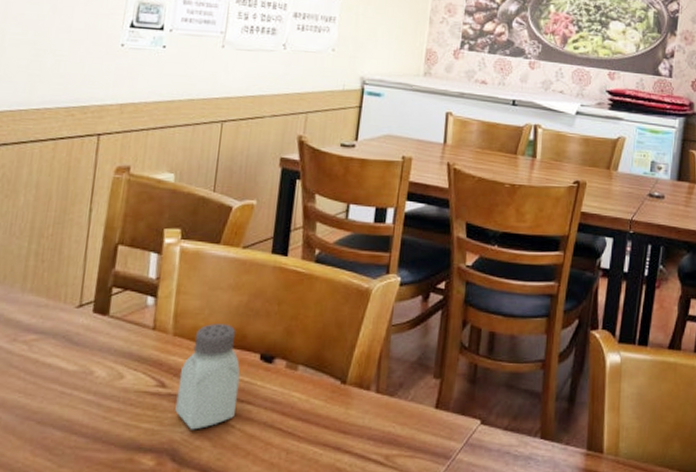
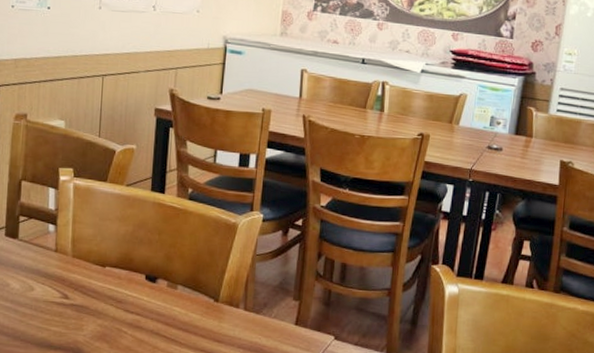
saltshaker: present [175,324,241,430] -> none [77,248,130,334]

